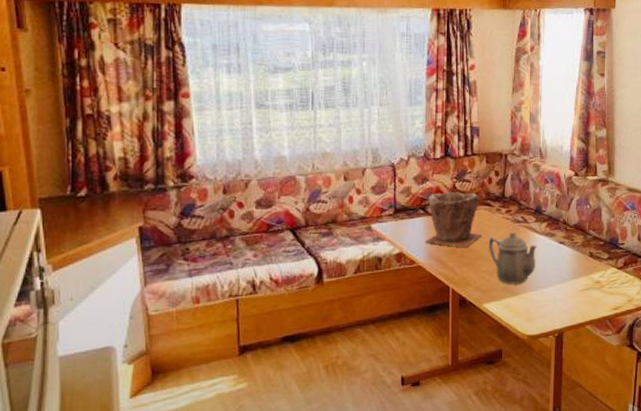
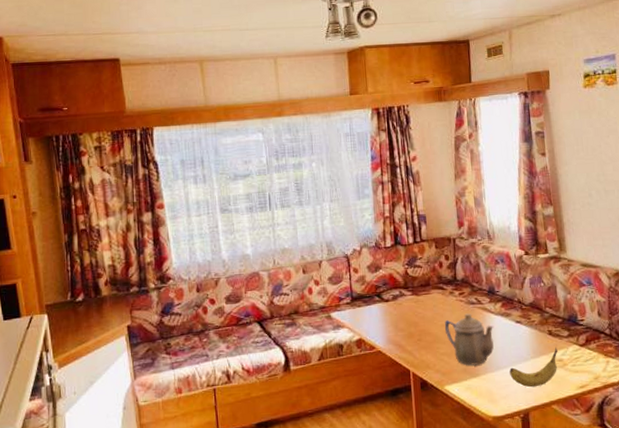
plant pot: present [426,192,482,247] -> none [383,277,438,331]
fruit: none [549,268,597,308] -> present [509,346,558,388]

